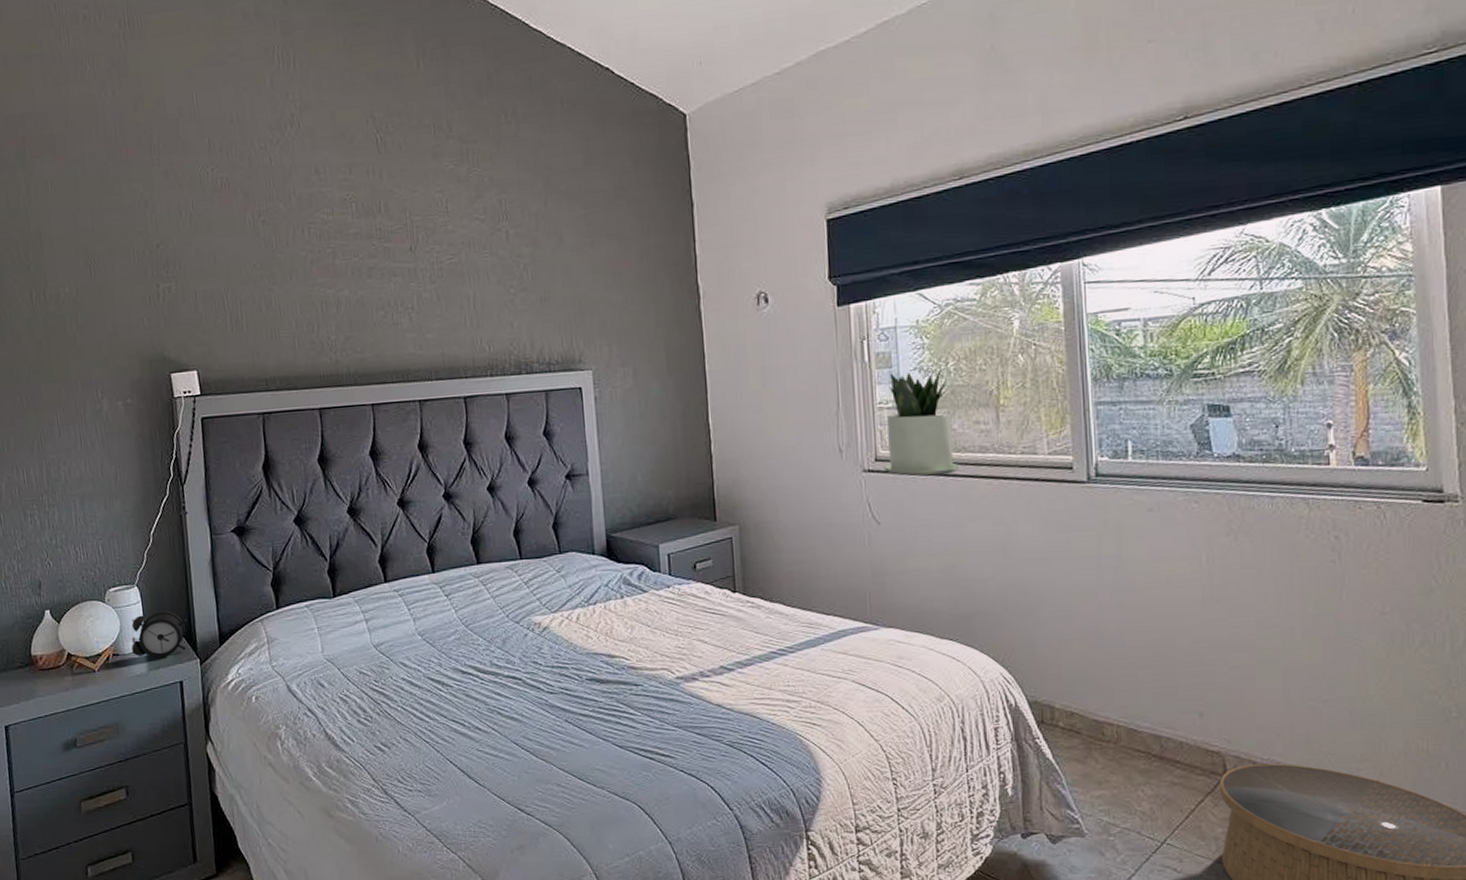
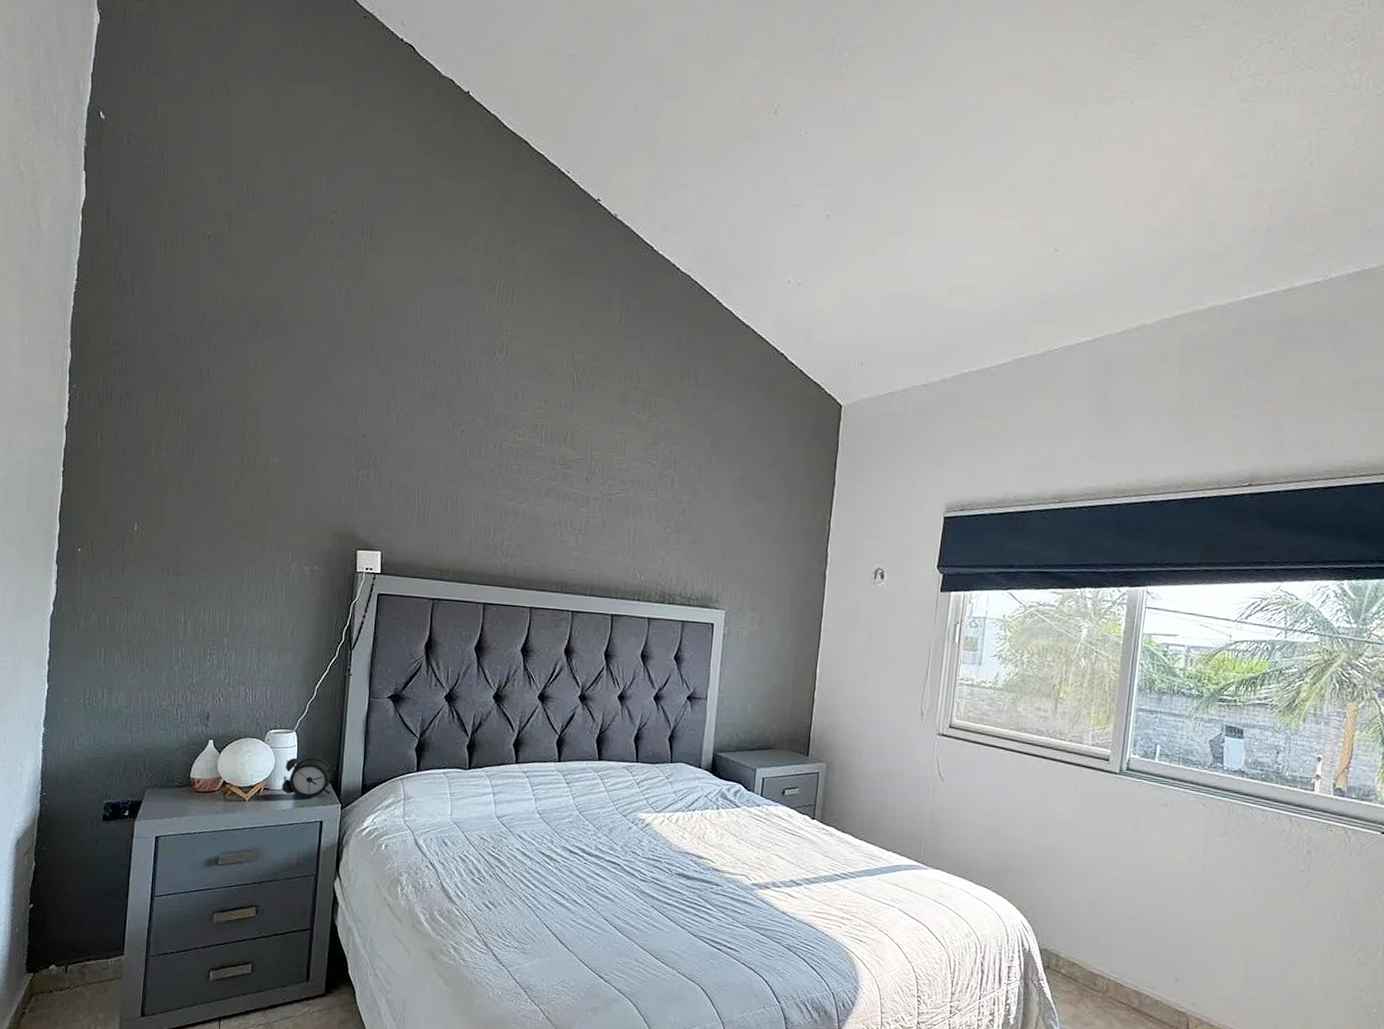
planter: present [883,370,962,477] -> none [955,657,1021,749]

